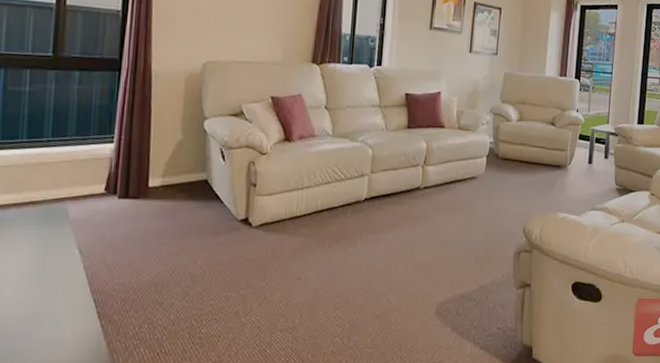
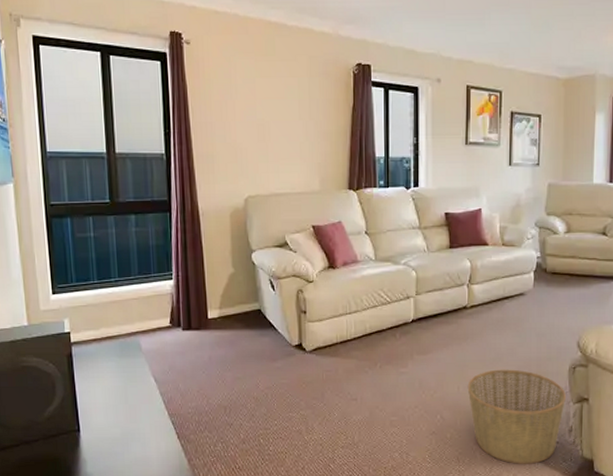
basket: none [415,252,511,351] -> present [467,369,567,464]

